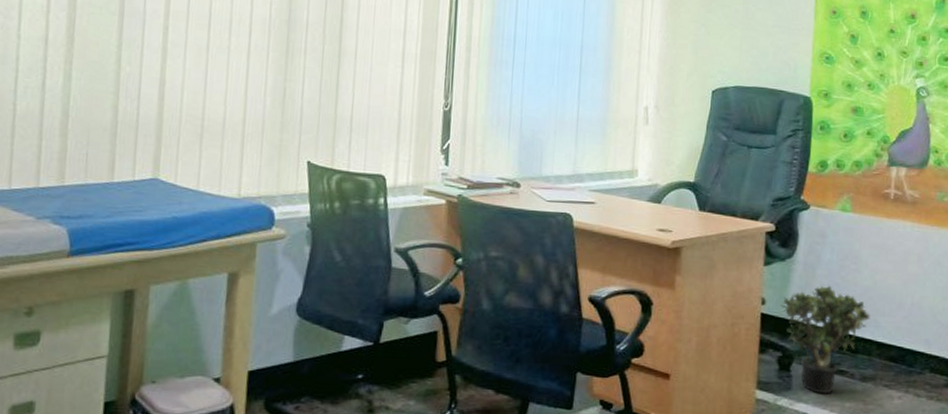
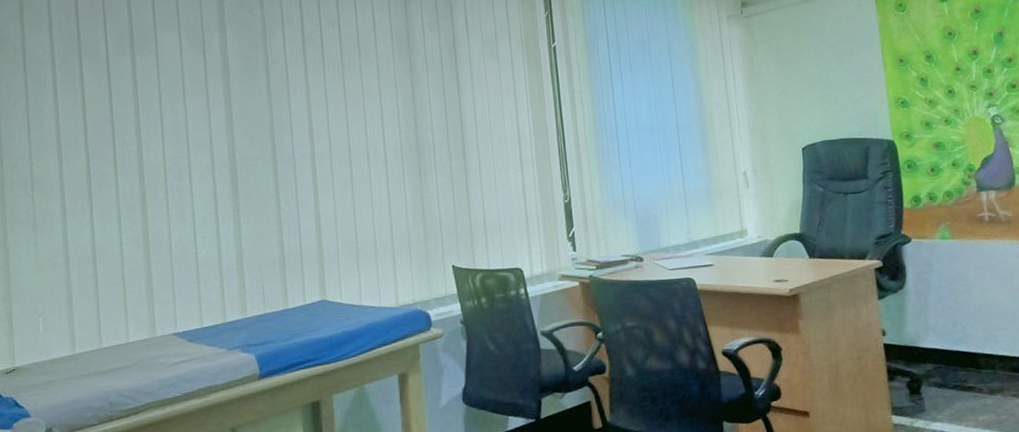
potted plant: present [779,285,870,395] -> none [900,309,988,412]

